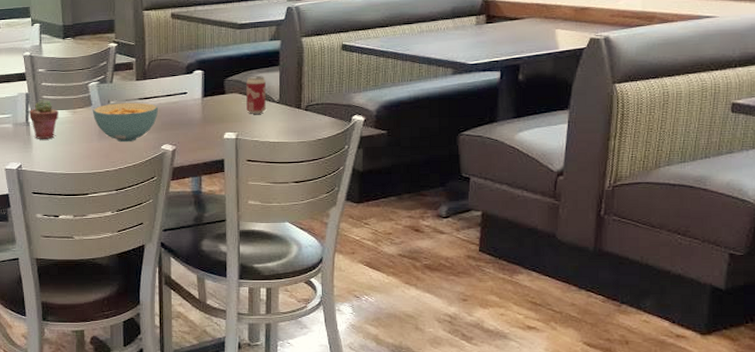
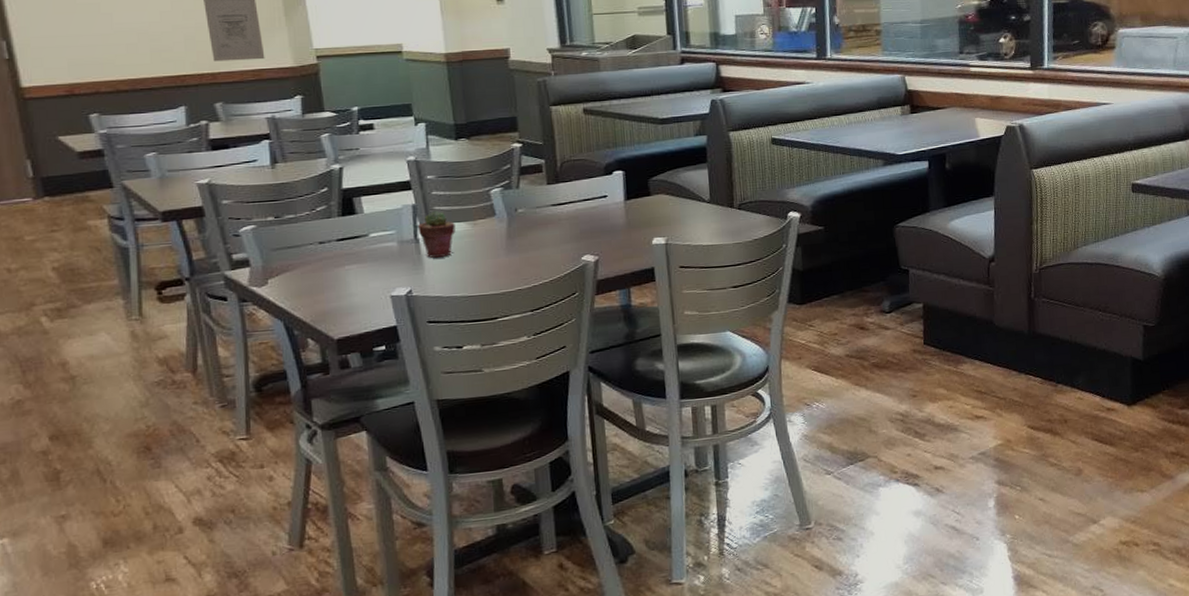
cereal bowl: present [92,102,159,143] -> none [496,209,576,256]
beverage can: present [246,76,266,114] -> none [672,174,696,216]

